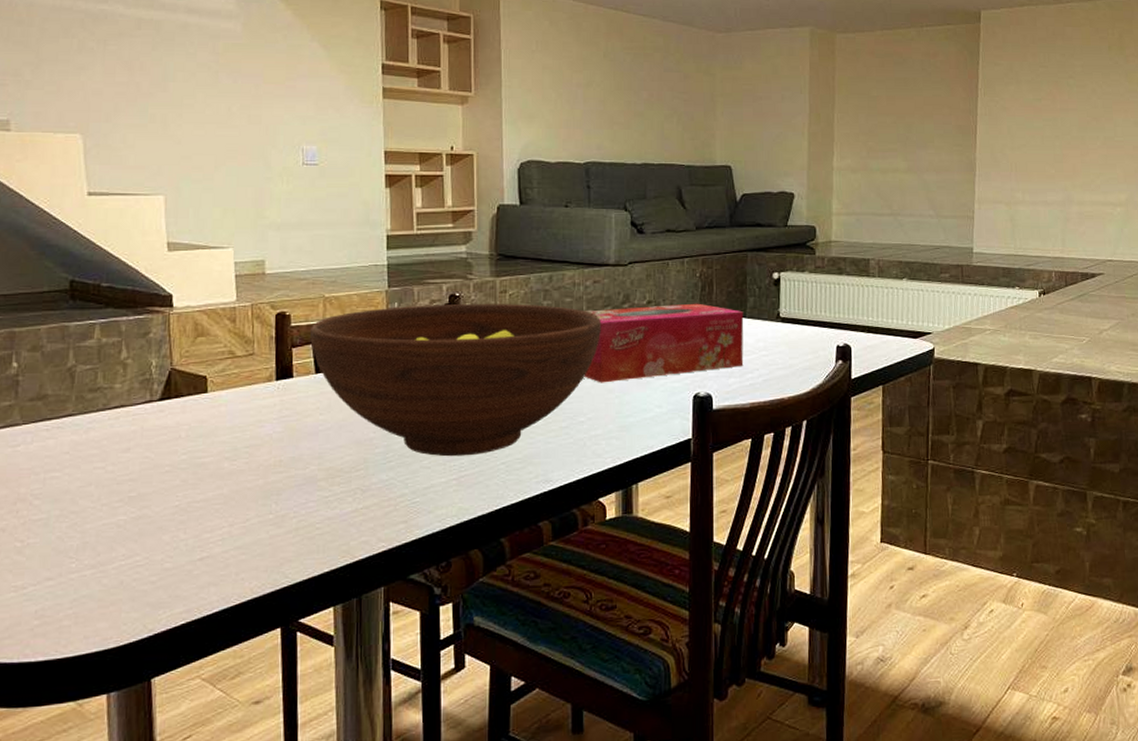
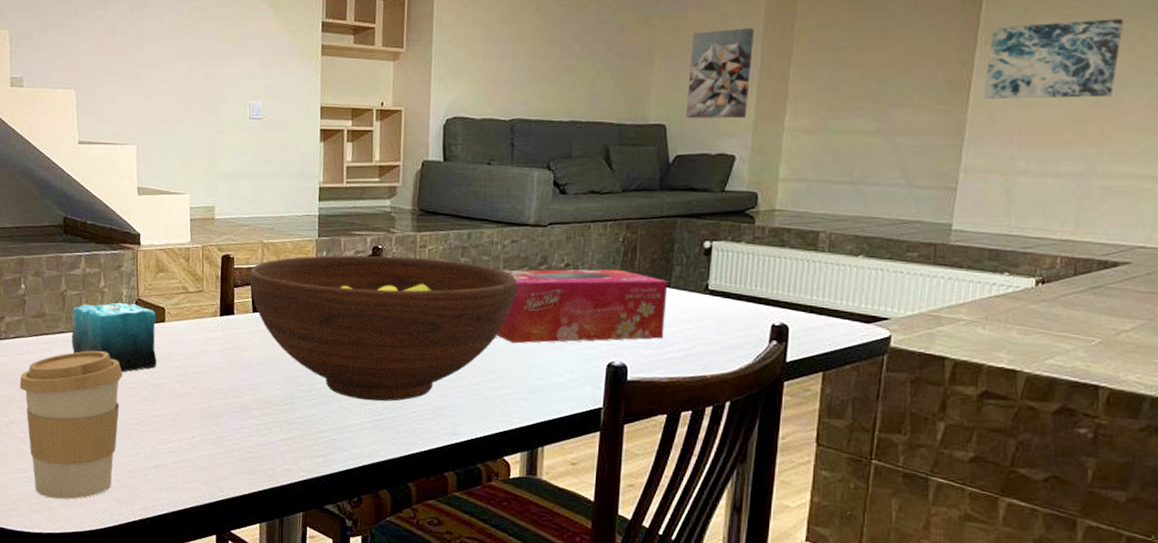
coffee cup: none [12,432,154,617] -> present [19,350,123,500]
candle: none [83,354,198,455] -> present [71,283,157,373]
wall art: none [748,78,802,160] -> present [686,28,754,119]
wall art: none [987,76,1080,142] -> present [984,19,1123,100]

